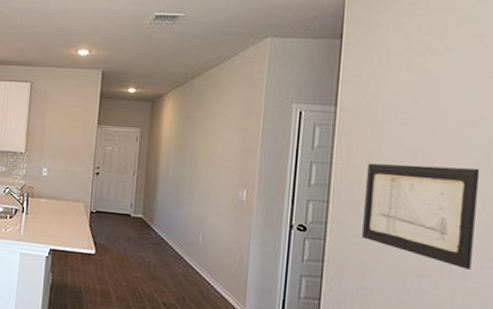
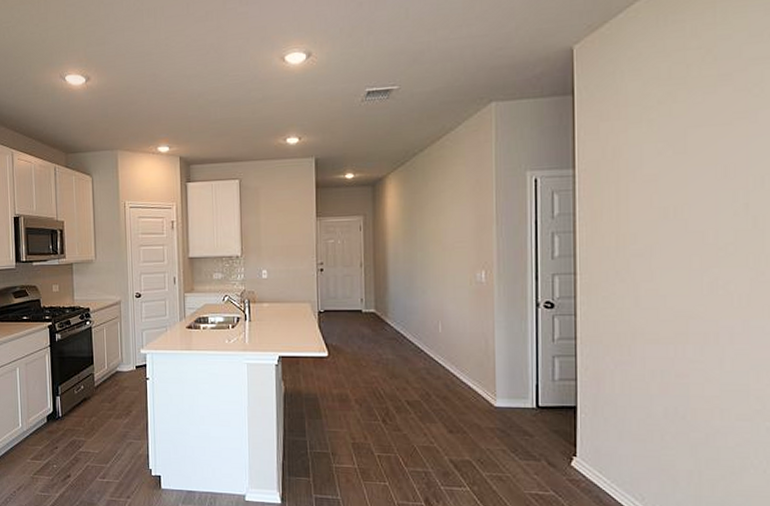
wall art: present [361,163,480,270] -> none [614,219,740,331]

